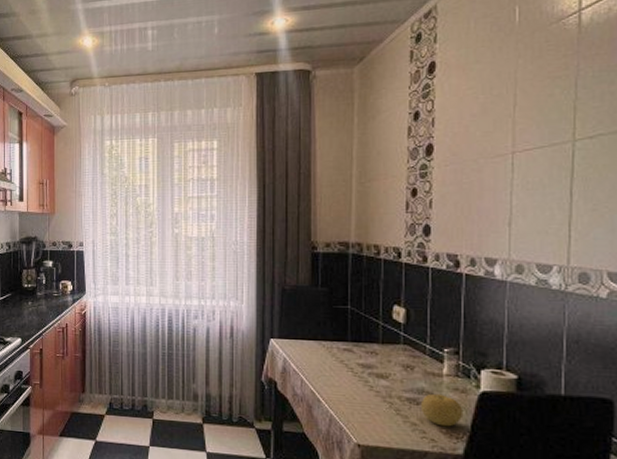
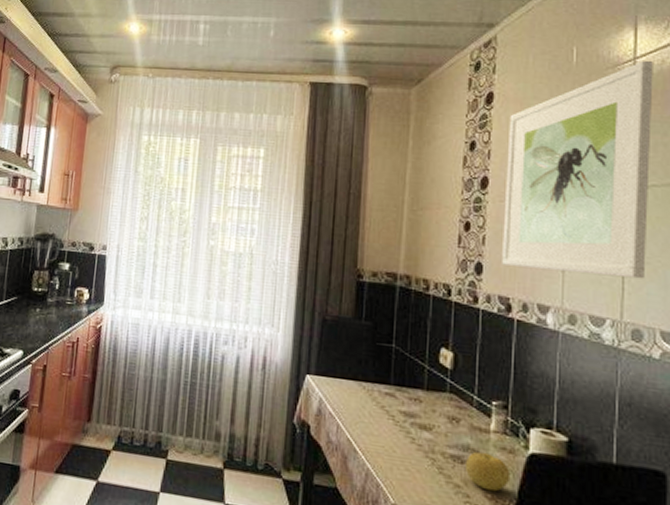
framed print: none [449,11,600,226] -> present [502,61,653,279]

